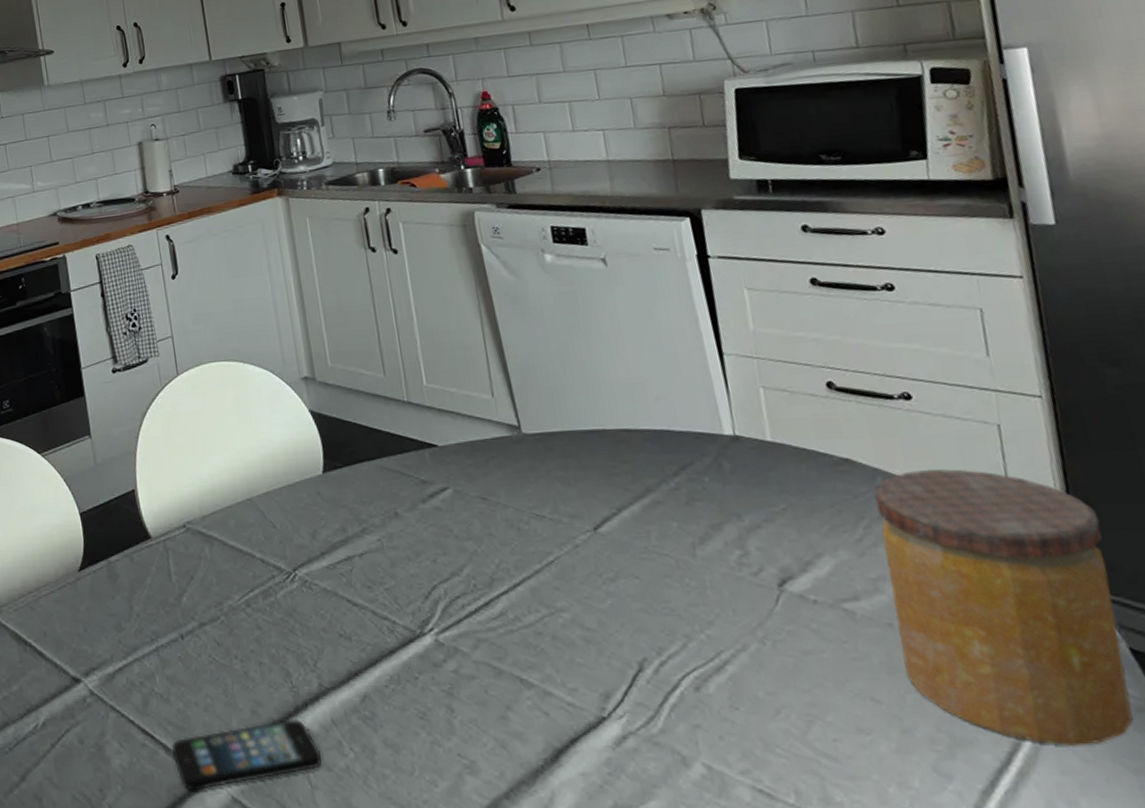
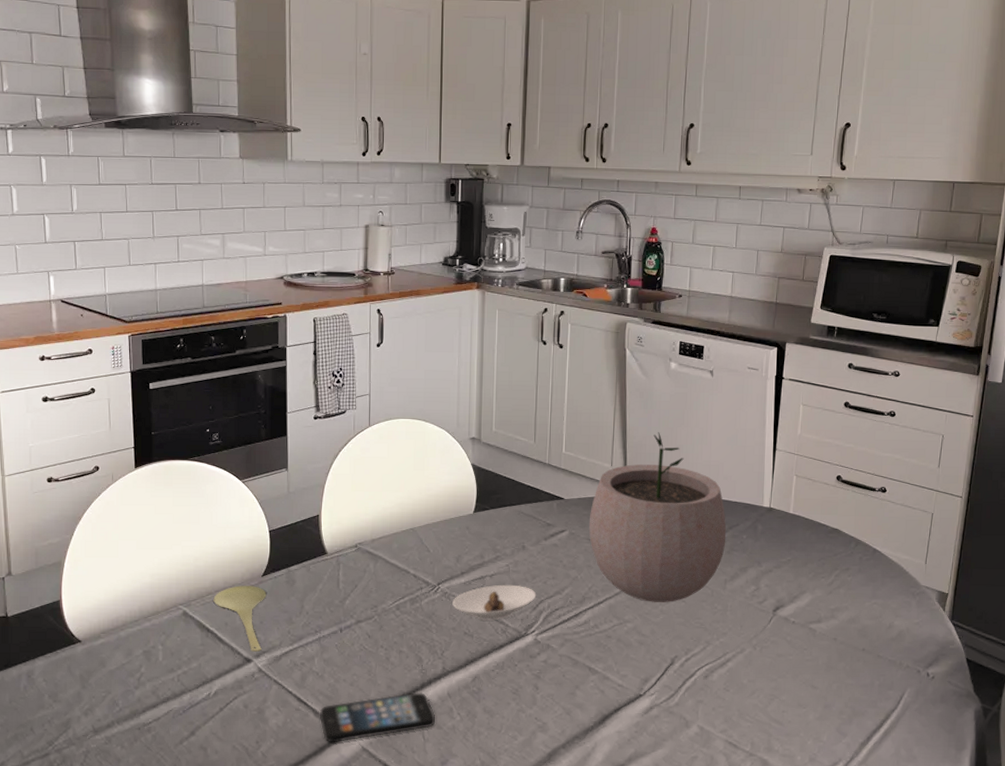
spoon: none [27,583,91,669] -> present [213,586,267,652]
saucer: none [316,566,426,617] -> present [452,584,537,621]
plant pot: none [476,346,682,581] -> present [588,432,727,602]
jar: present [874,469,1133,746] -> none [837,540,972,716]

